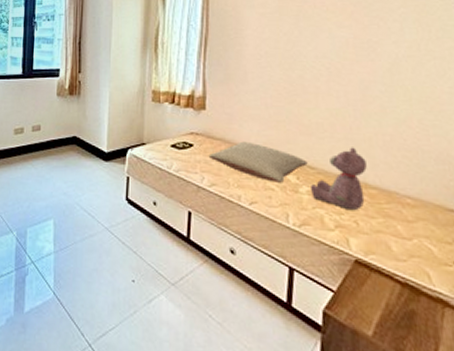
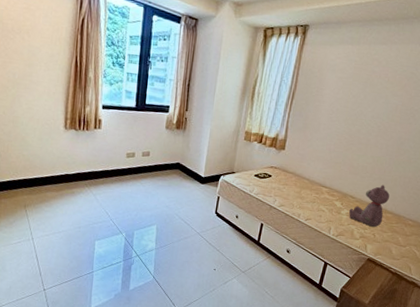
pillow: present [208,141,308,183] -> none [281,175,351,207]

